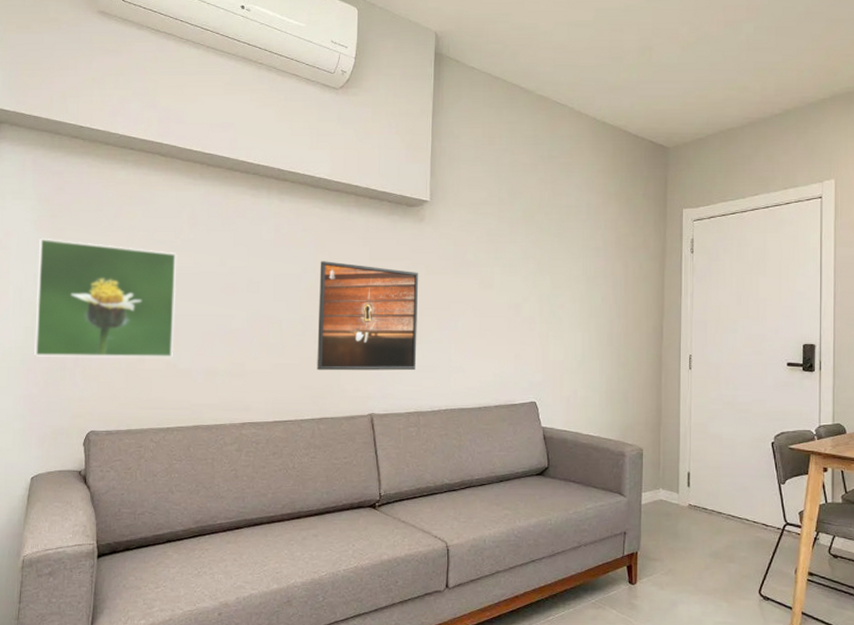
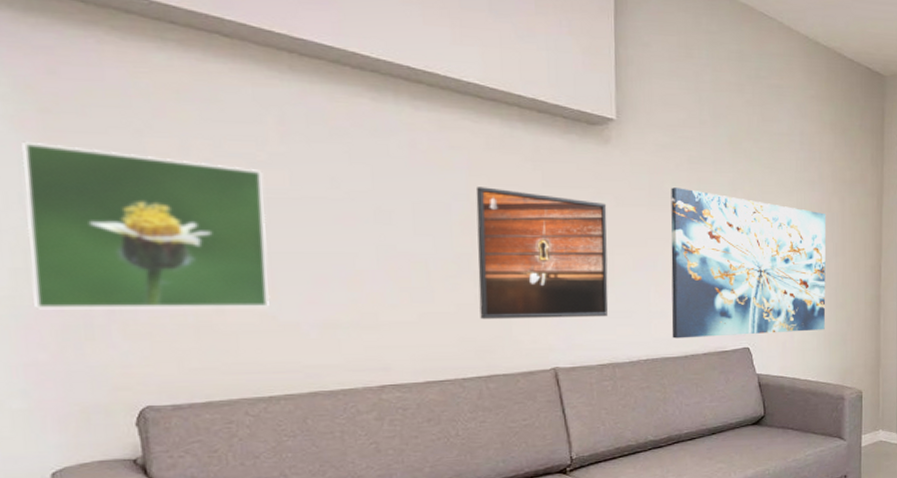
wall art: none [468,257,610,392] -> present [671,187,827,339]

